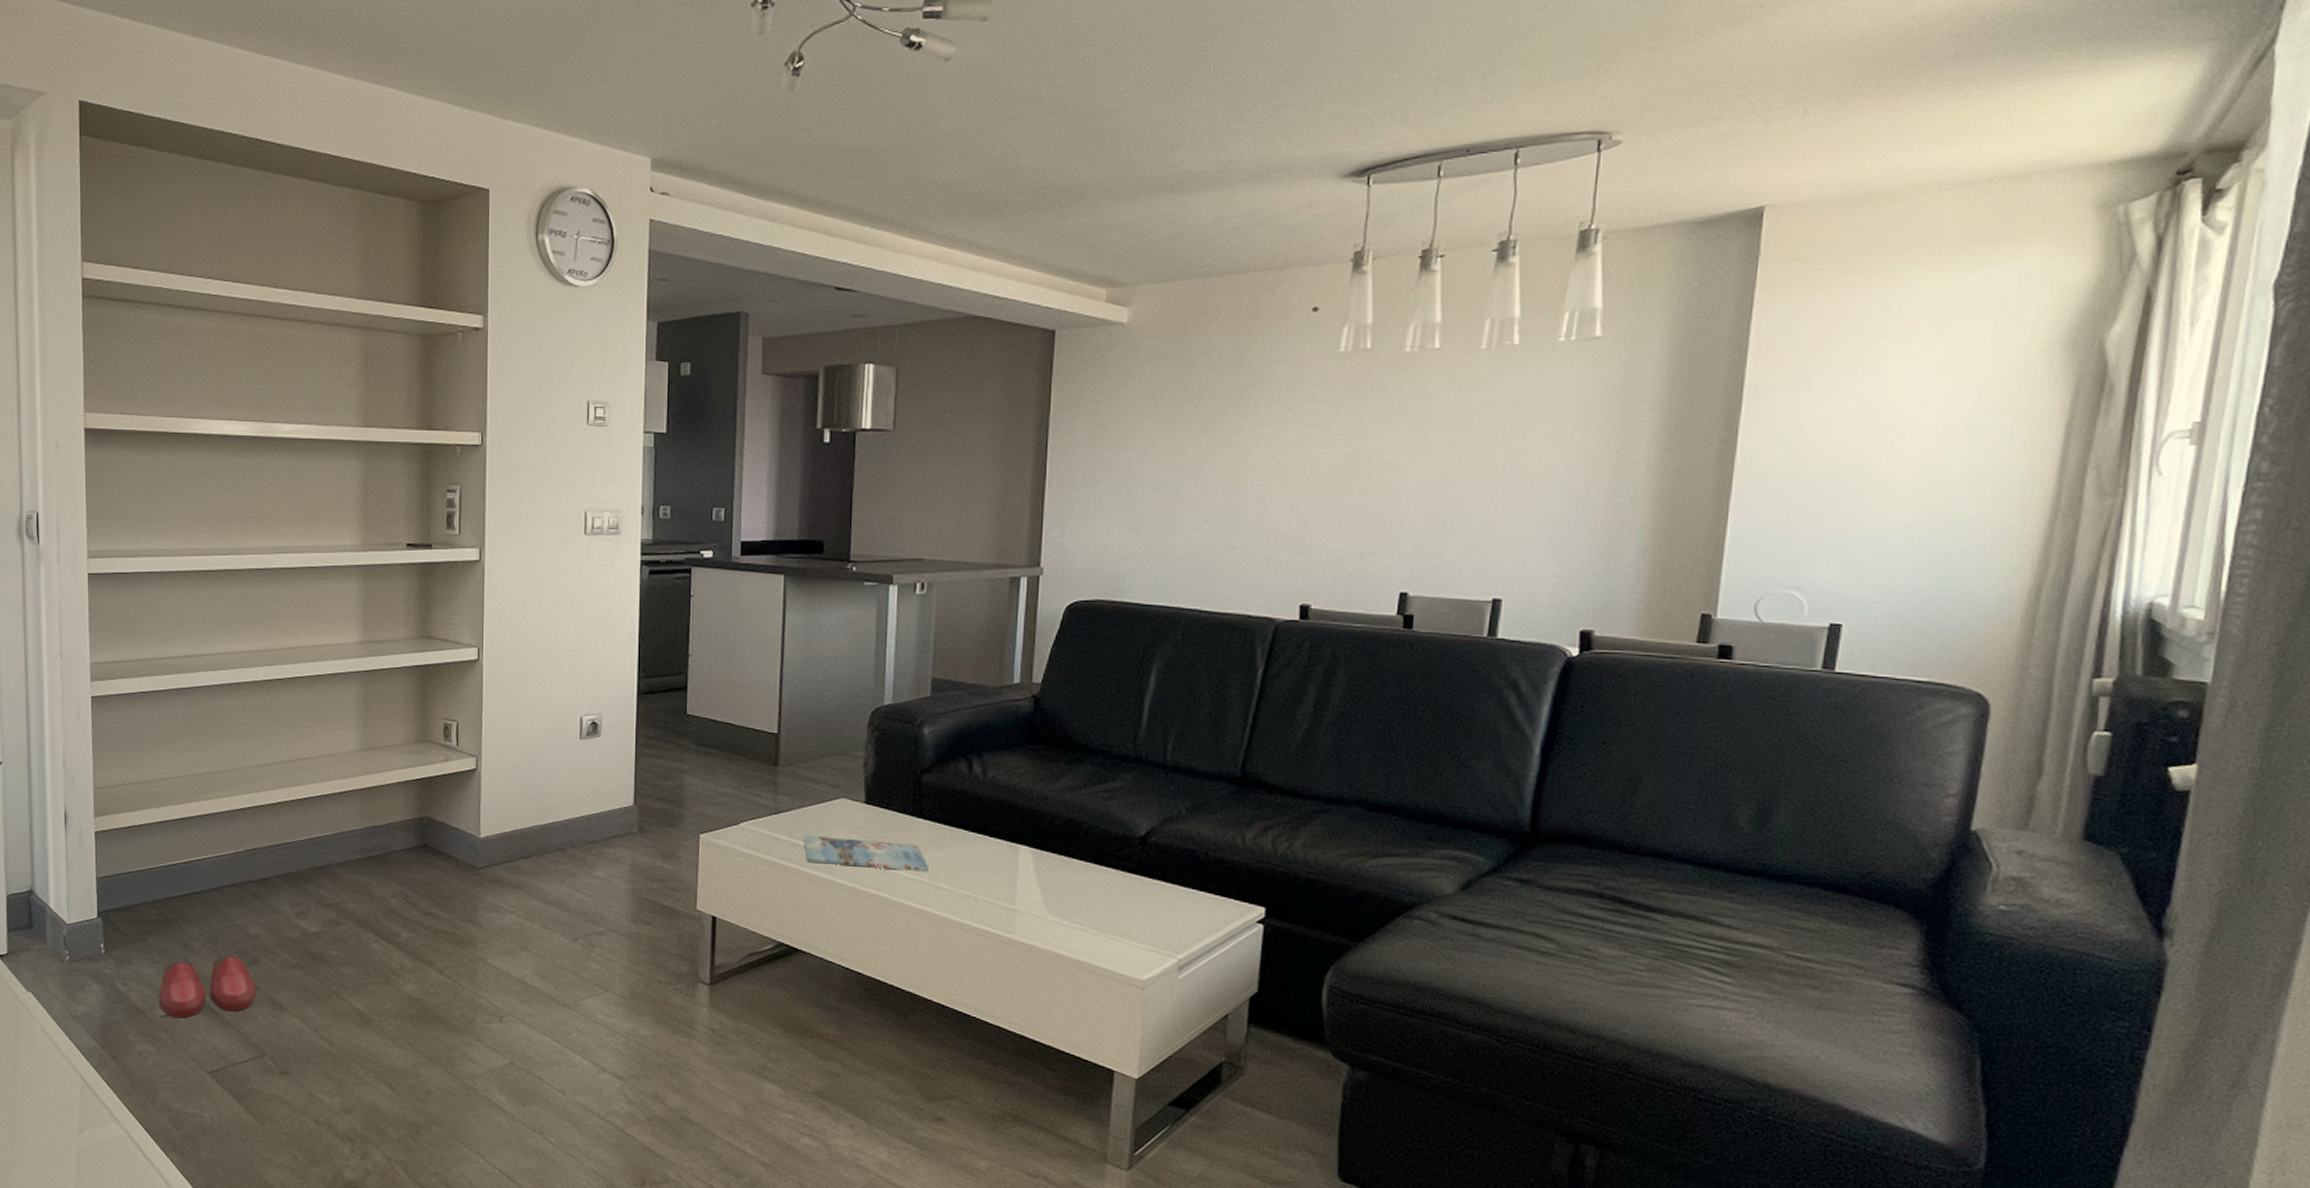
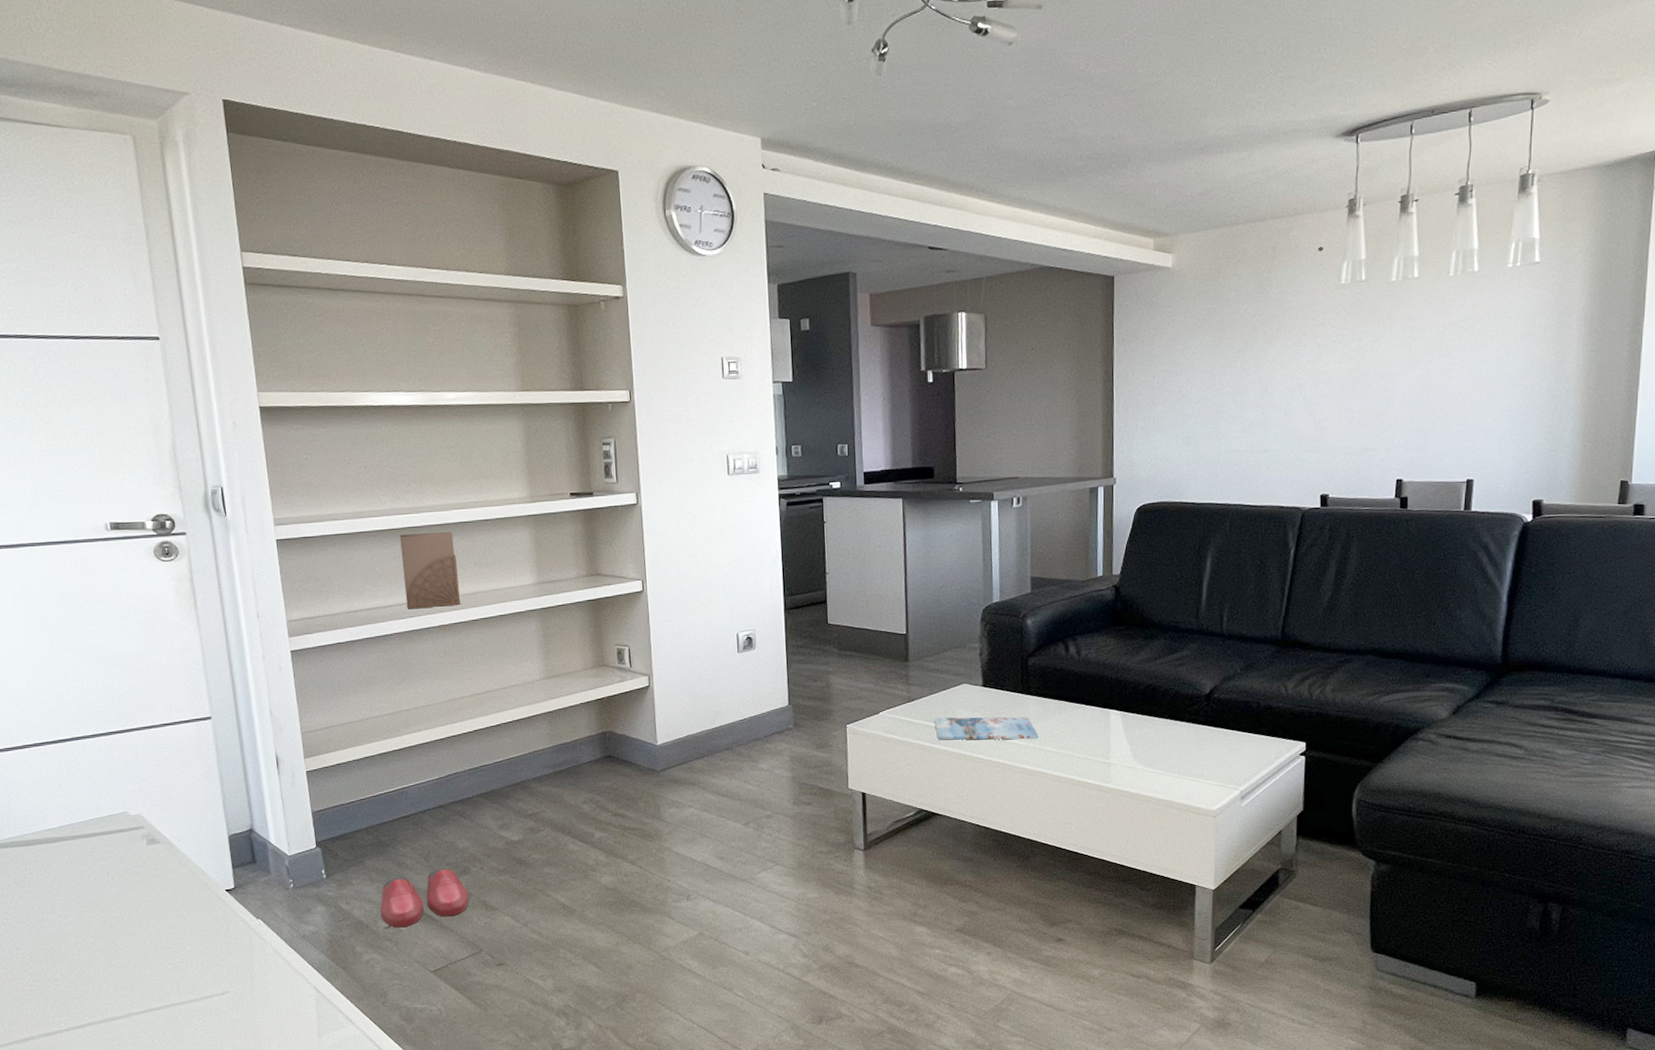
decorative box: none [218,577,276,661] -> present [399,531,460,609]

